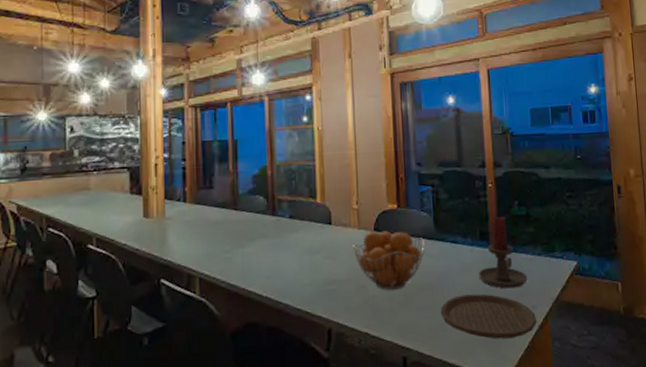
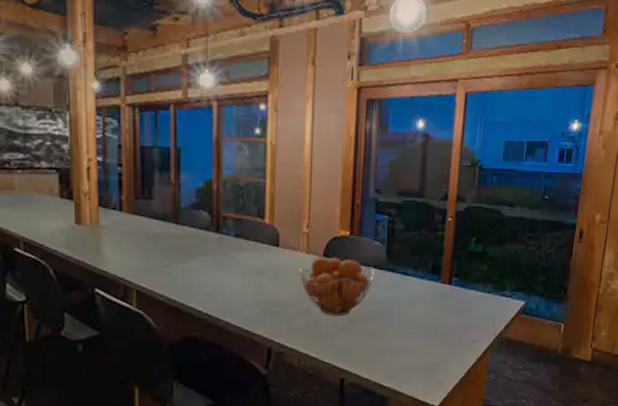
plate: present [440,293,538,339] -> none [382,325,477,368]
candle holder: present [479,217,528,289] -> none [425,252,474,322]

